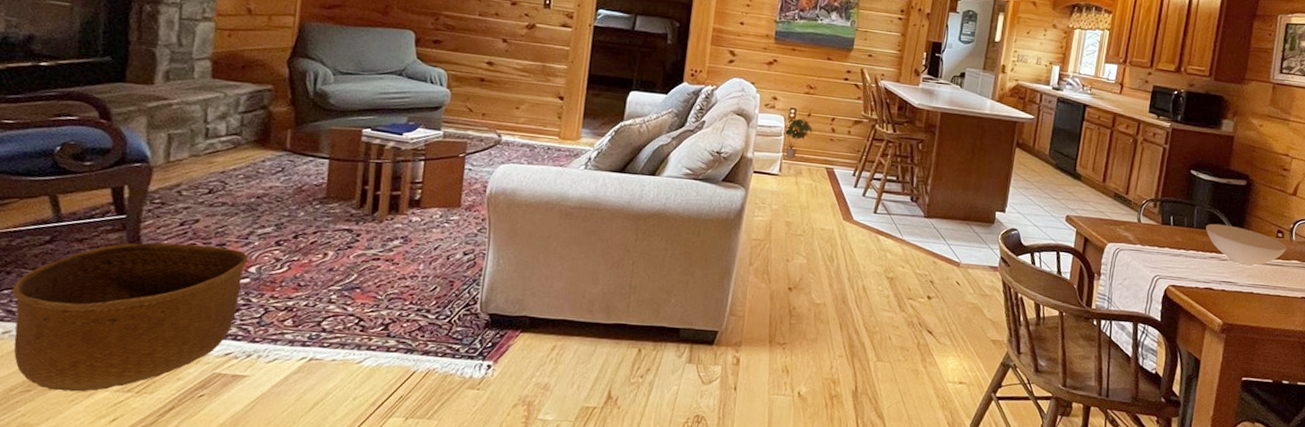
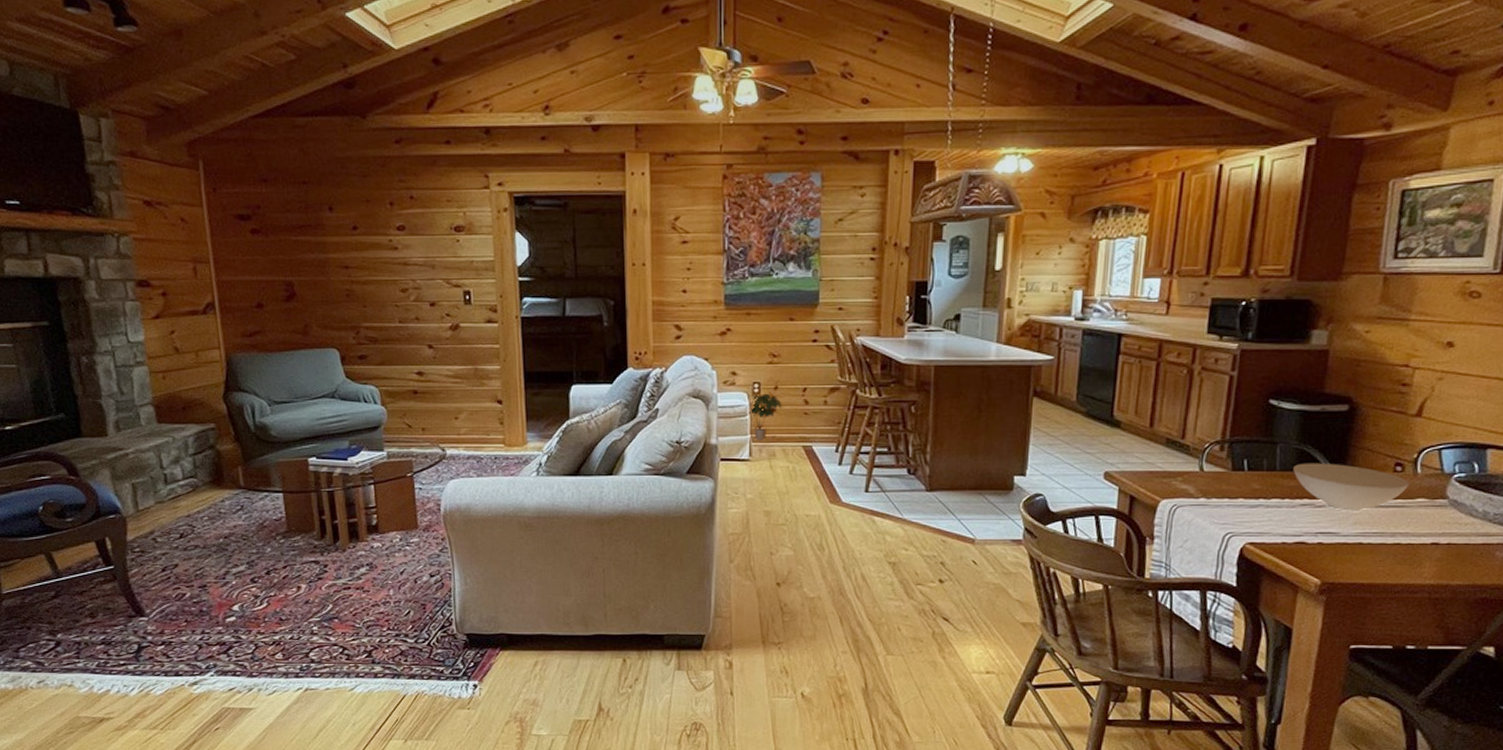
basket: present [12,242,248,392] -> none [35,589,230,731]

